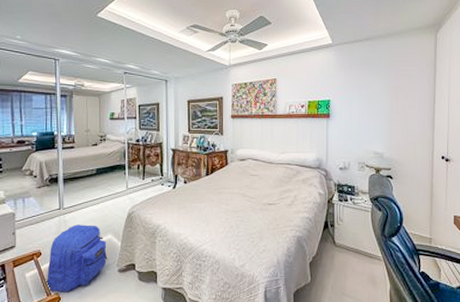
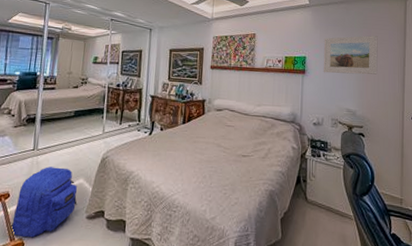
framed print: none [348,73,406,116] -> present [323,35,378,75]

